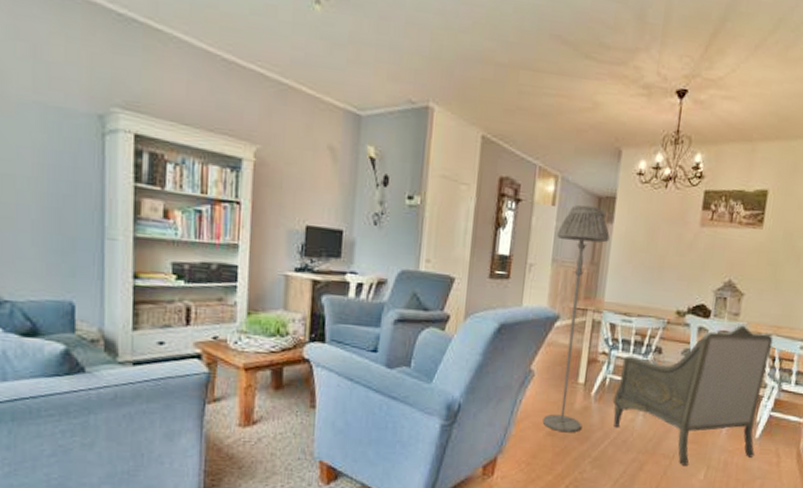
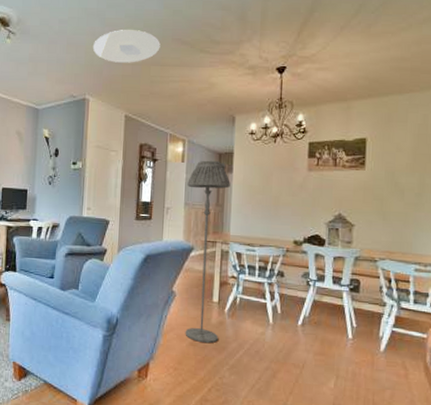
ceiling light: none [442,11,534,63] -> present [93,30,160,63]
armchair: present [612,325,773,465] -> none [244,251,387,375]

